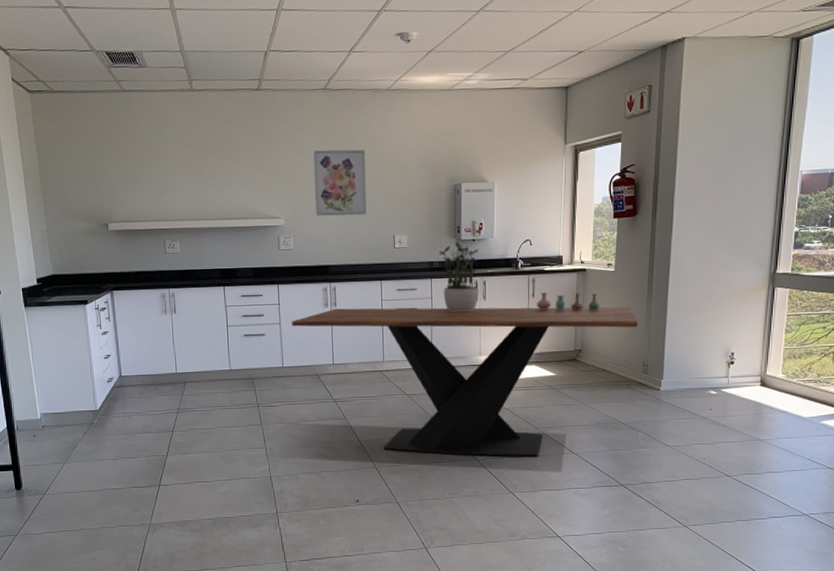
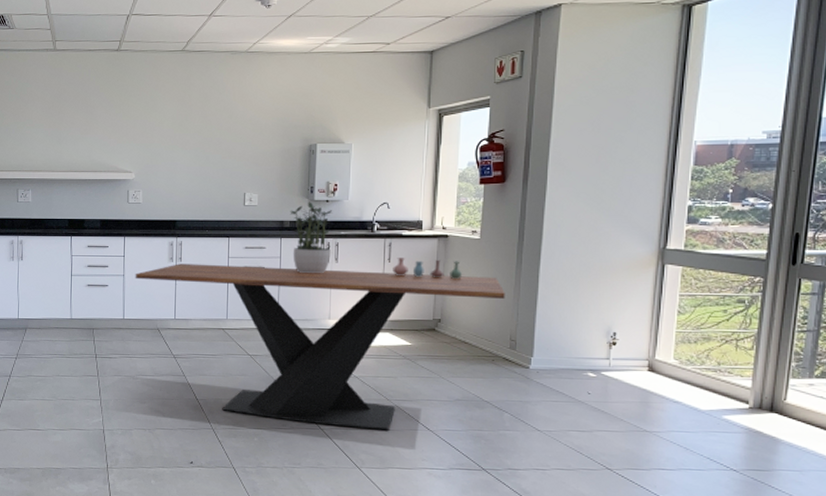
wall art: present [312,149,367,216] -> none [166,108,220,173]

